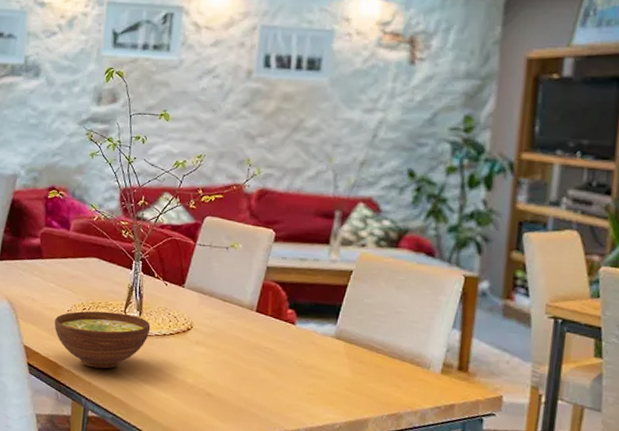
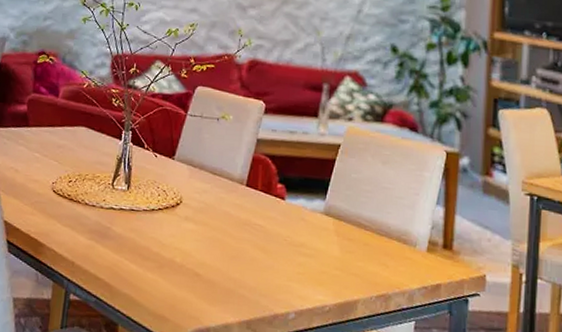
bowl: present [54,311,151,369] -> none [37,183,139,247]

